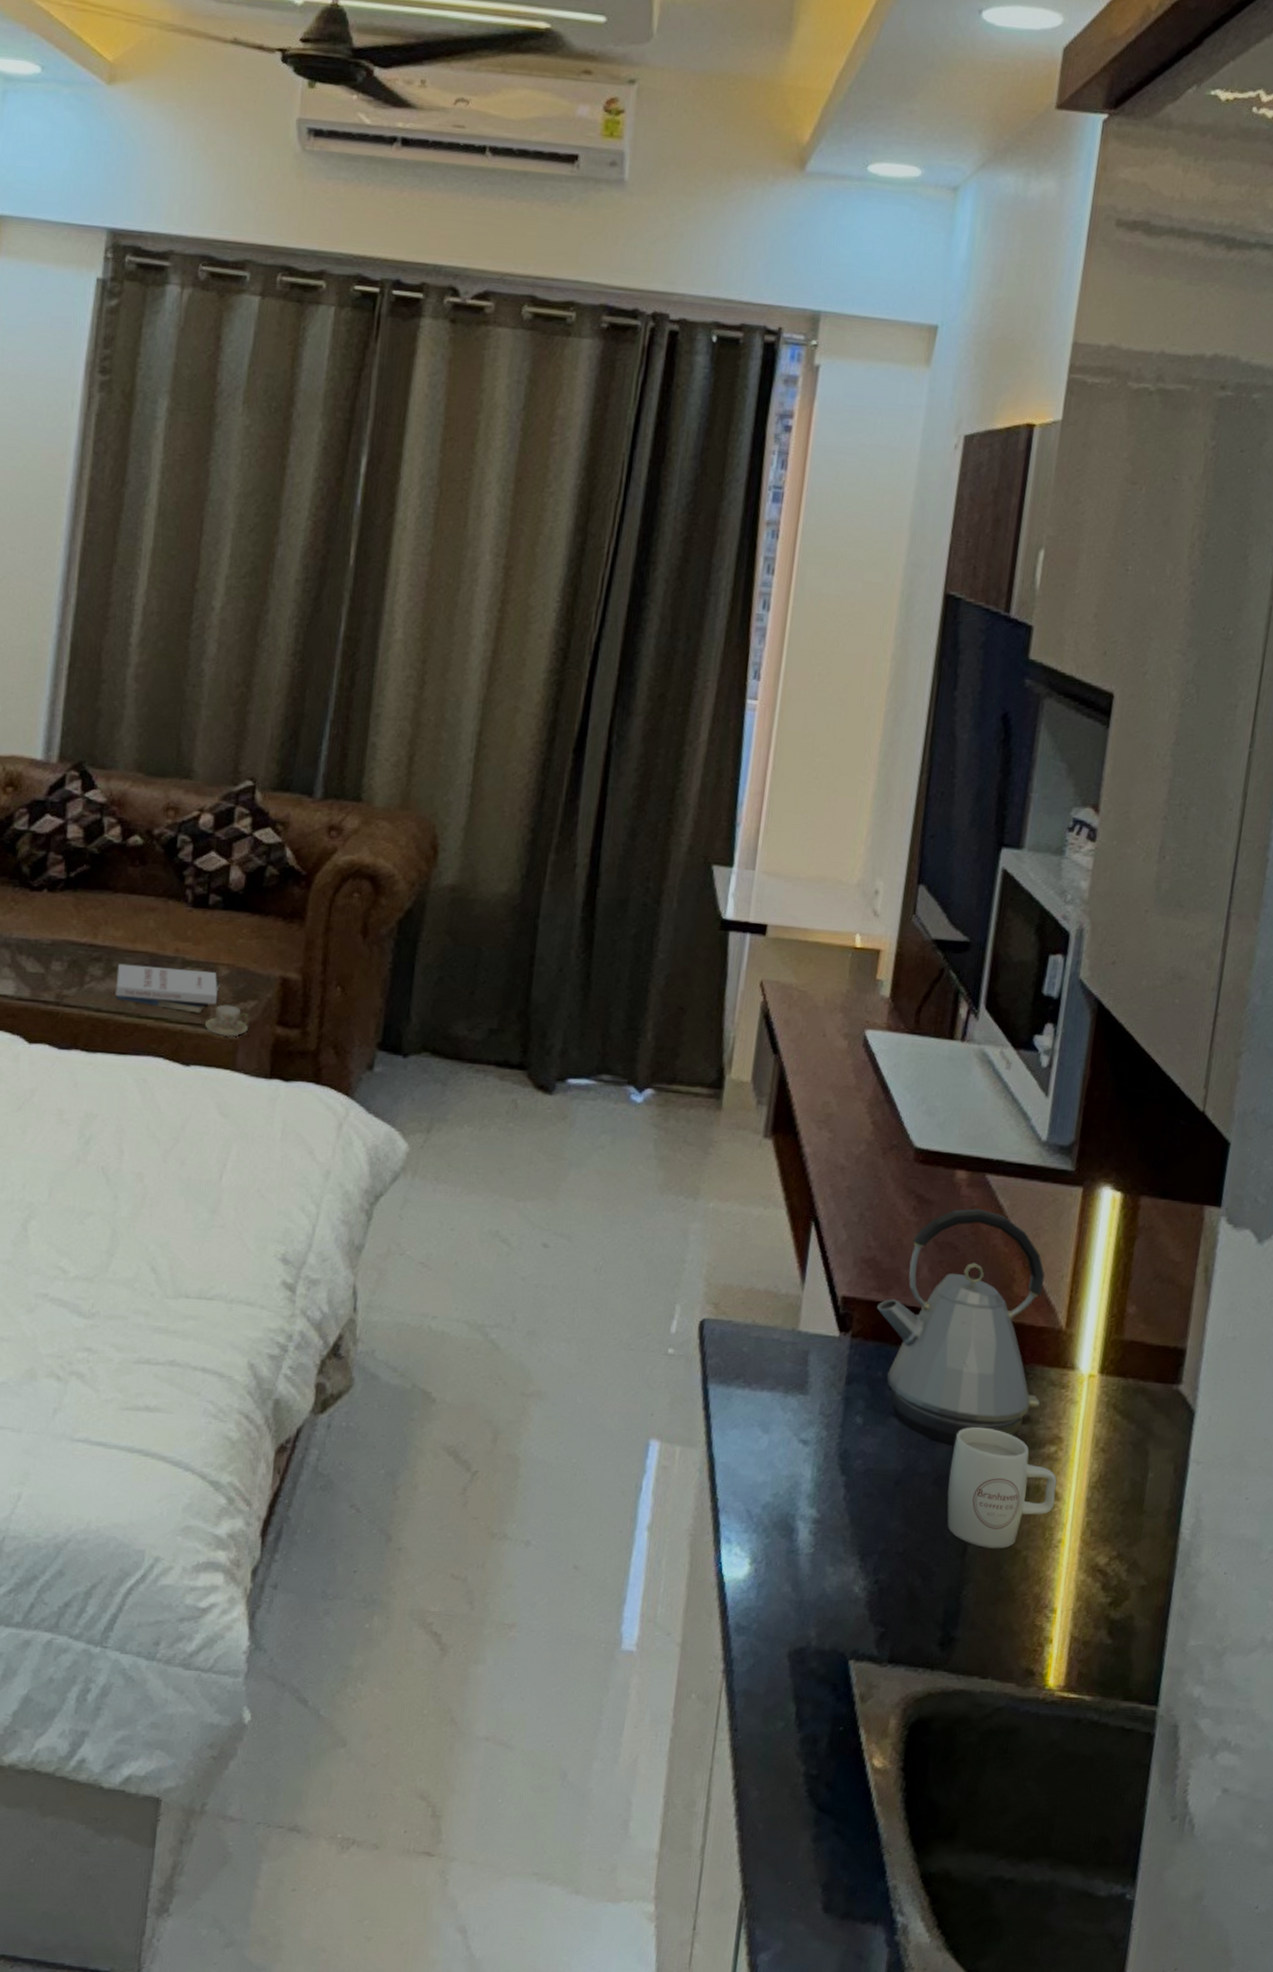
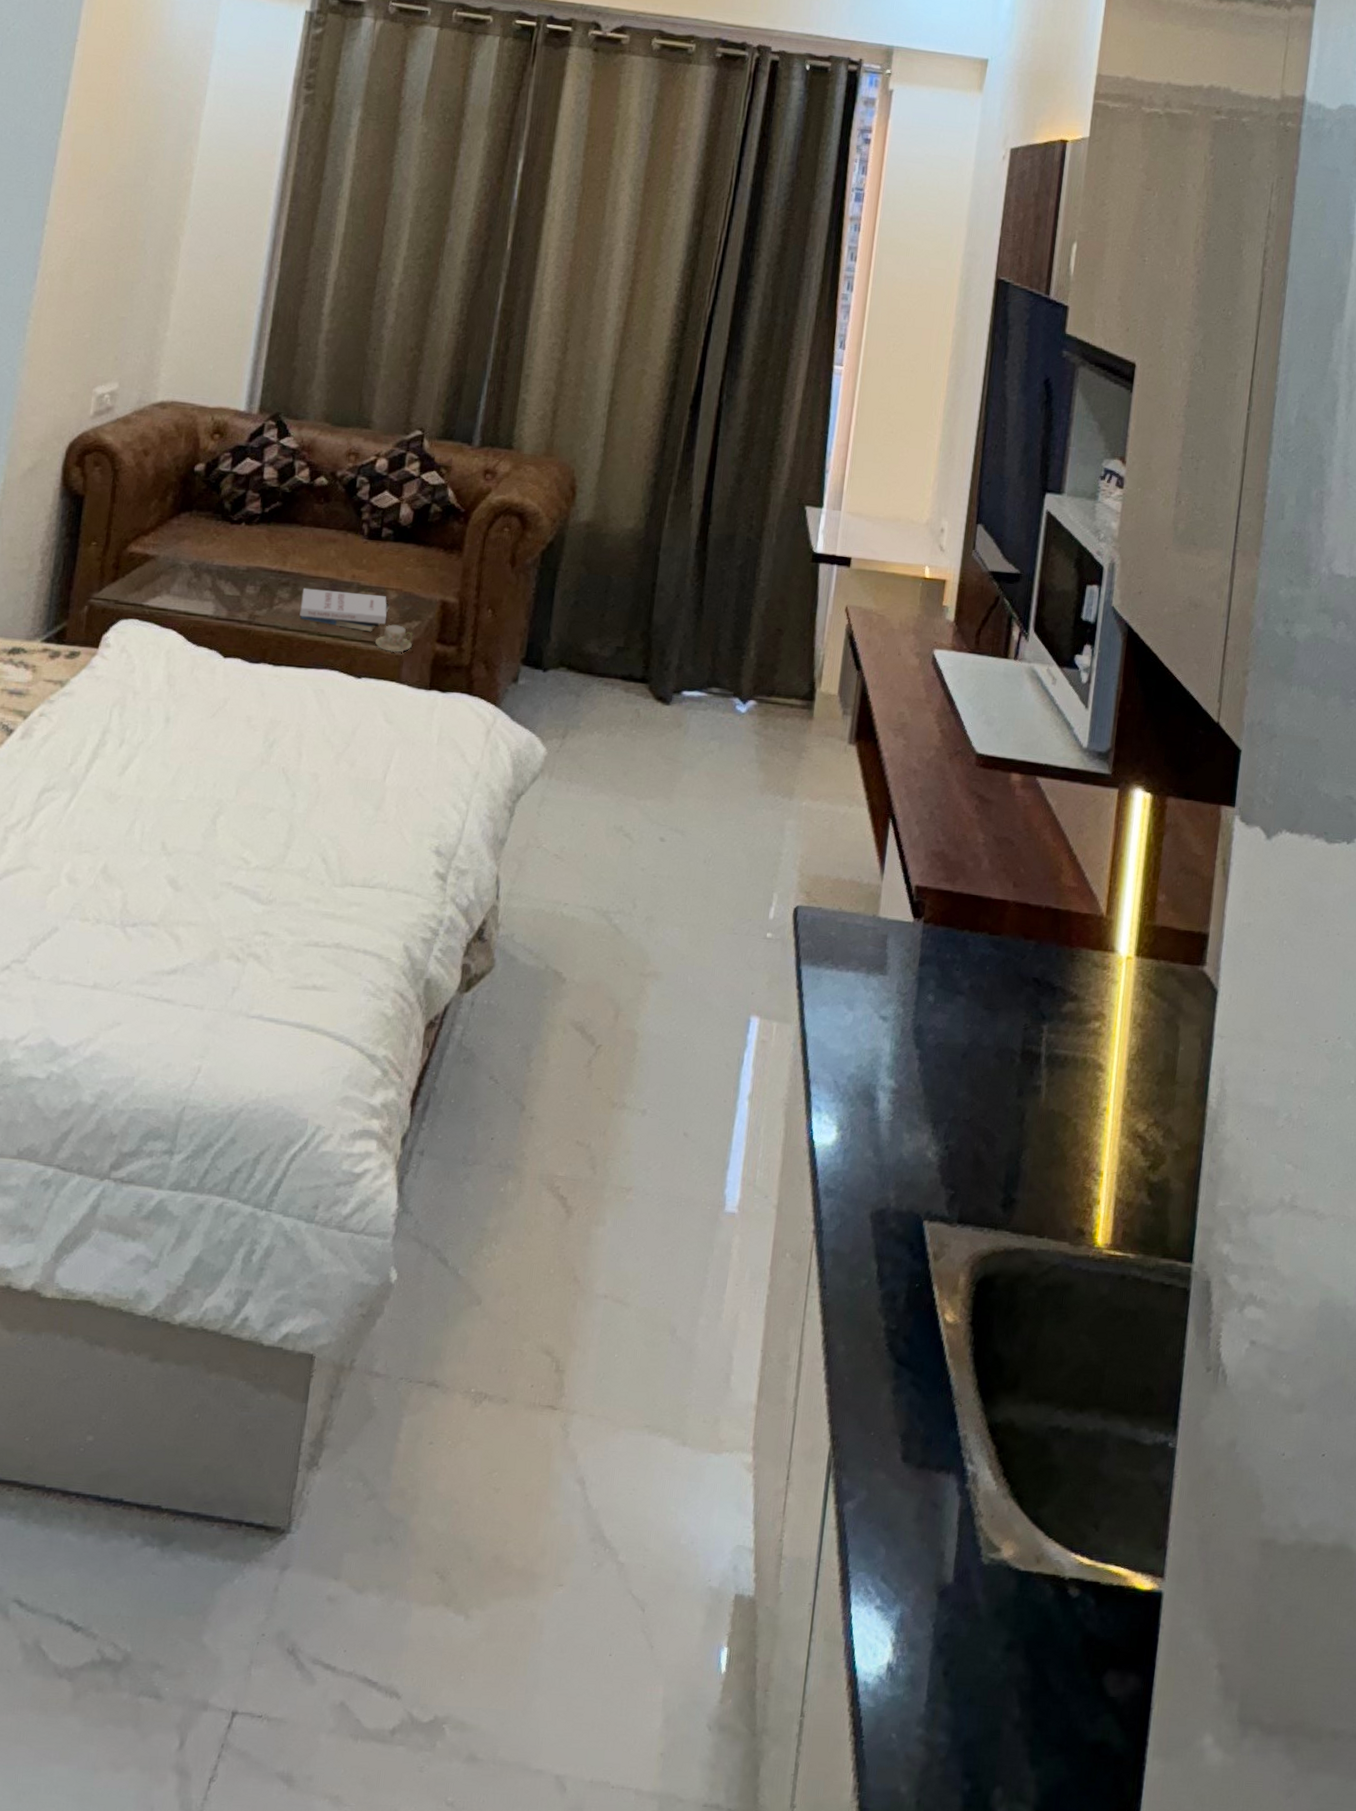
kettle: present [876,1208,1045,1446] -> none [945,807,1088,1022]
mug: present [947,1426,1057,1549] -> none [1007,1004,1101,1117]

